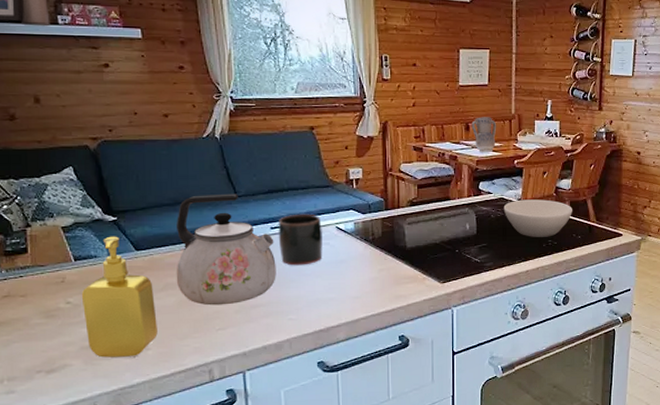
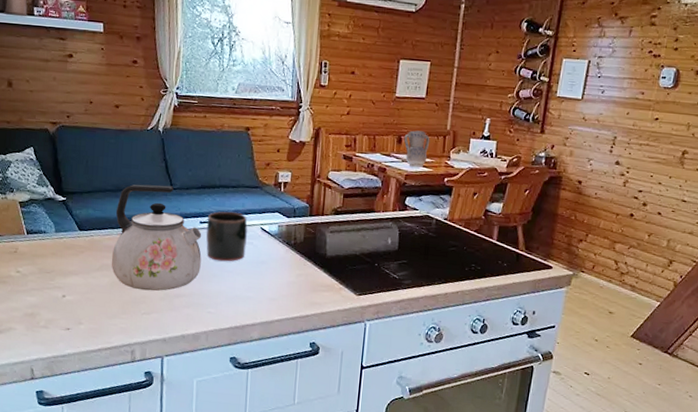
soap dispenser: present [81,236,158,358] -> none [29,214,91,329]
soup bowl: present [503,199,572,237] -> none [428,219,501,261]

